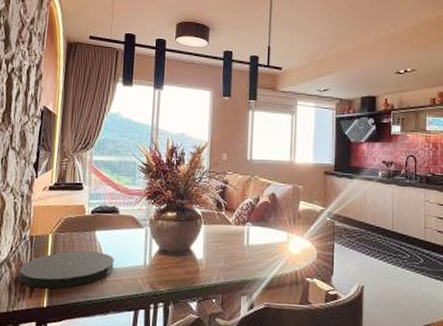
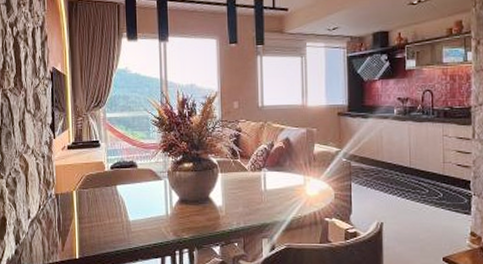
plate: present [18,251,114,289] -> none [49,205,137,242]

